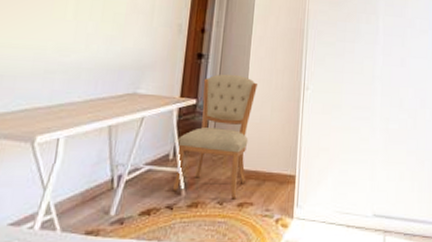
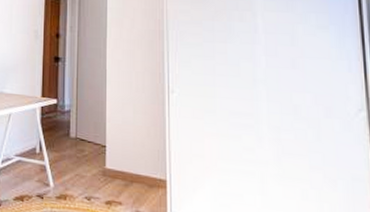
chair: present [172,74,257,200] -> none [41,76,116,197]

